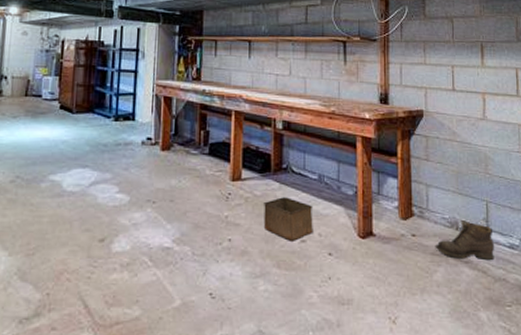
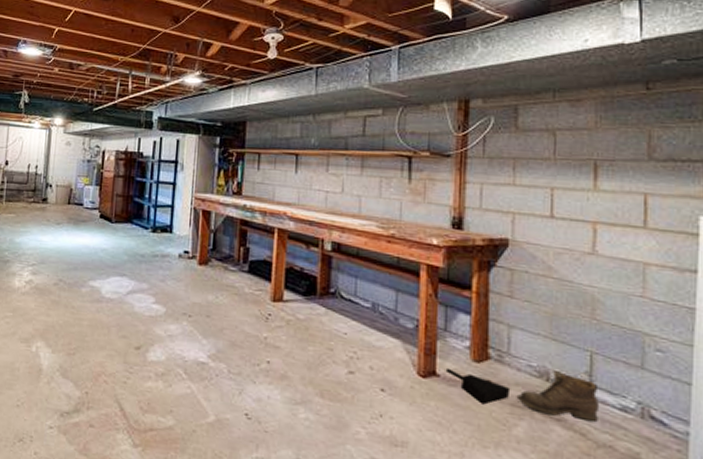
storage bin: present [263,197,313,241] -> none [306,323,365,372]
dustpan: none [380,227,431,257] -> present [445,367,511,405]

